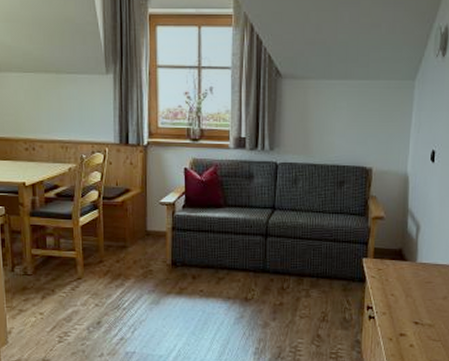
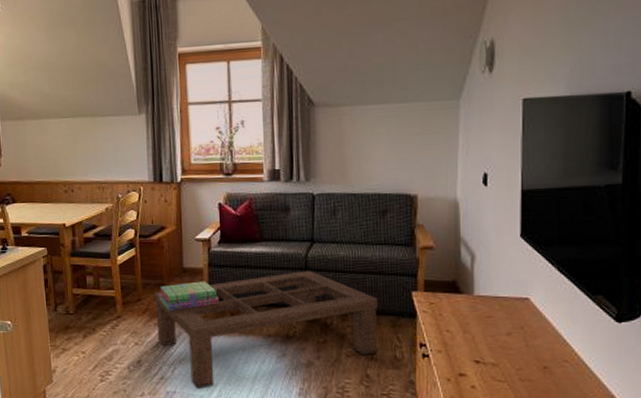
coffee table: none [116,237,332,350] -> present [153,271,379,390]
stack of books: none [121,244,182,273] -> present [158,281,220,311]

